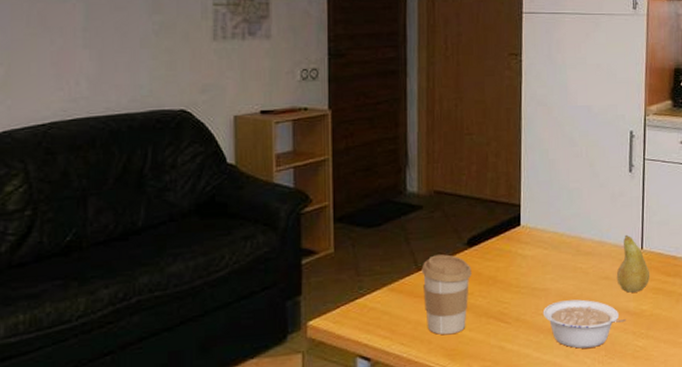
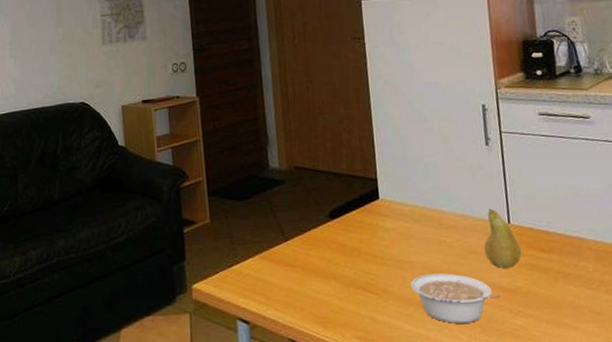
coffee cup: present [421,254,472,335] -> none [288,226,337,303]

